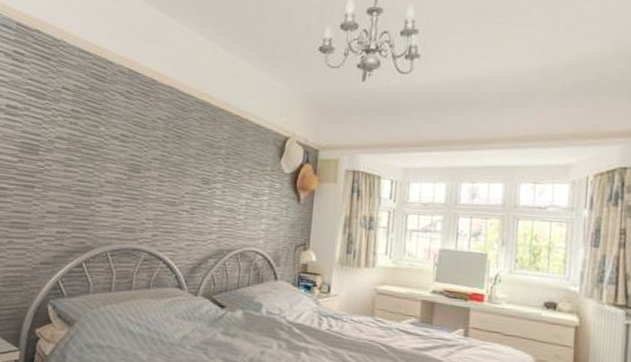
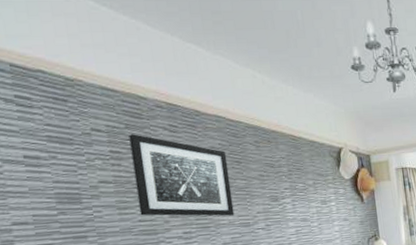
wall art: none [81,96,171,191] -> present [128,134,235,216]

